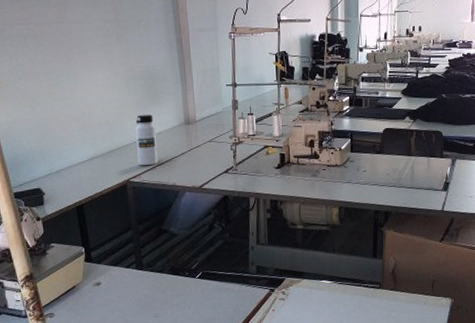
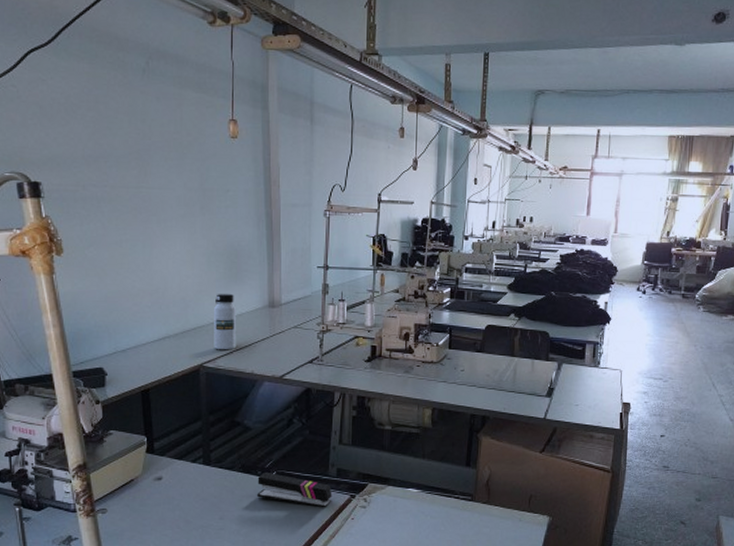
stapler: none [186,272,254,302] -> present [257,471,332,508]

